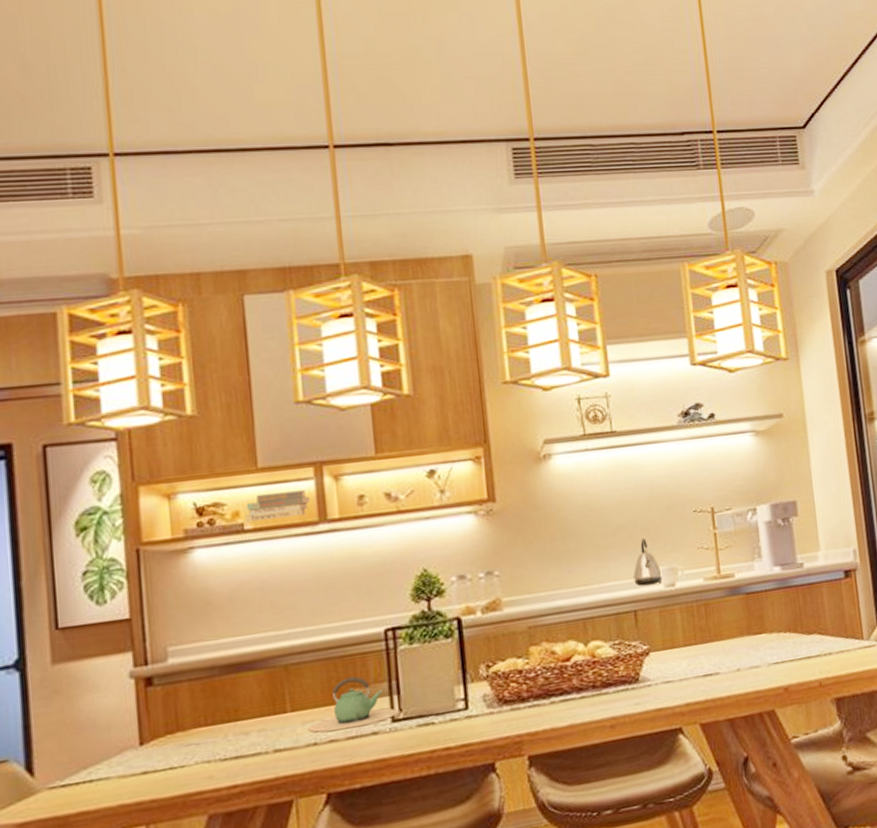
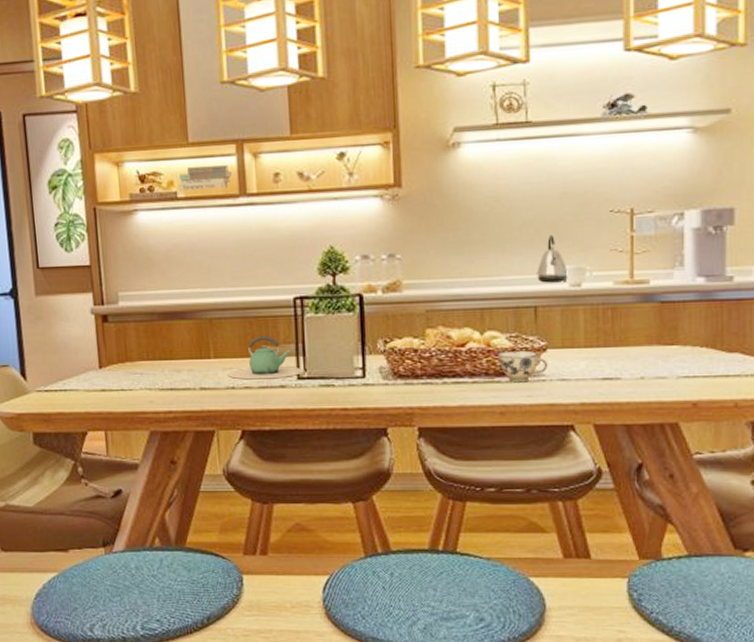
teacup: none [602,656,652,692] -> present [497,350,548,382]

